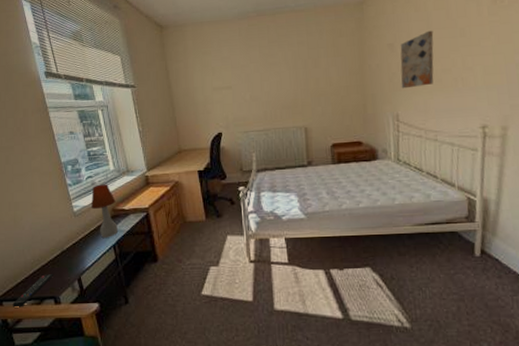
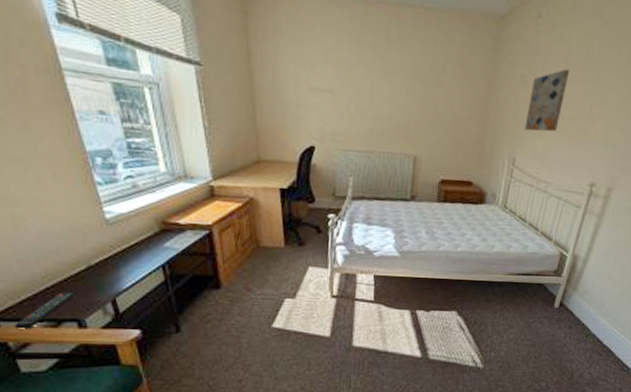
table lamp: present [91,184,118,238] -> none [132,188,169,255]

